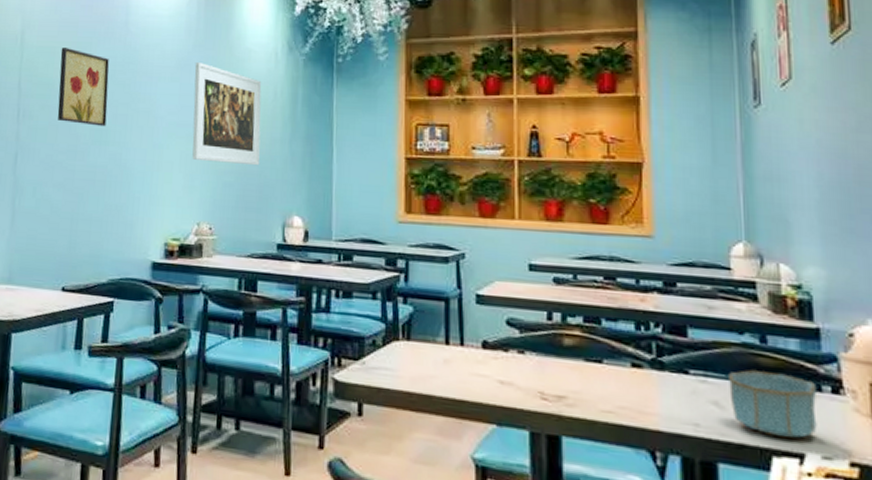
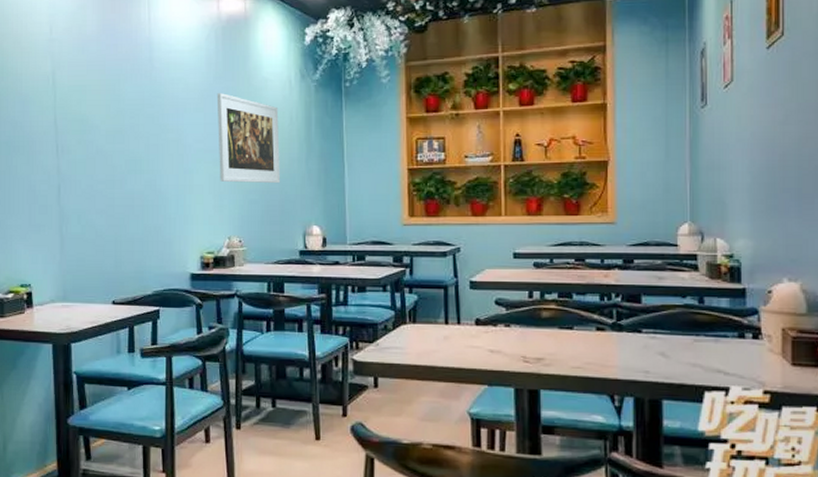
wall art: present [57,48,110,127] -> none [91,86,139,157]
bowl: present [729,370,818,439] -> none [673,326,742,377]

